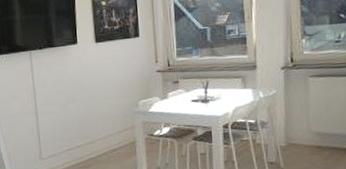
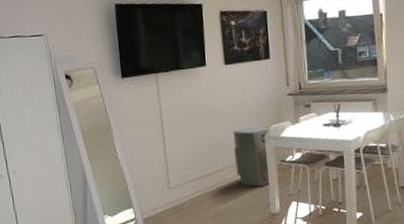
air purifier: none [102,102,138,160] -> present [233,127,270,187]

